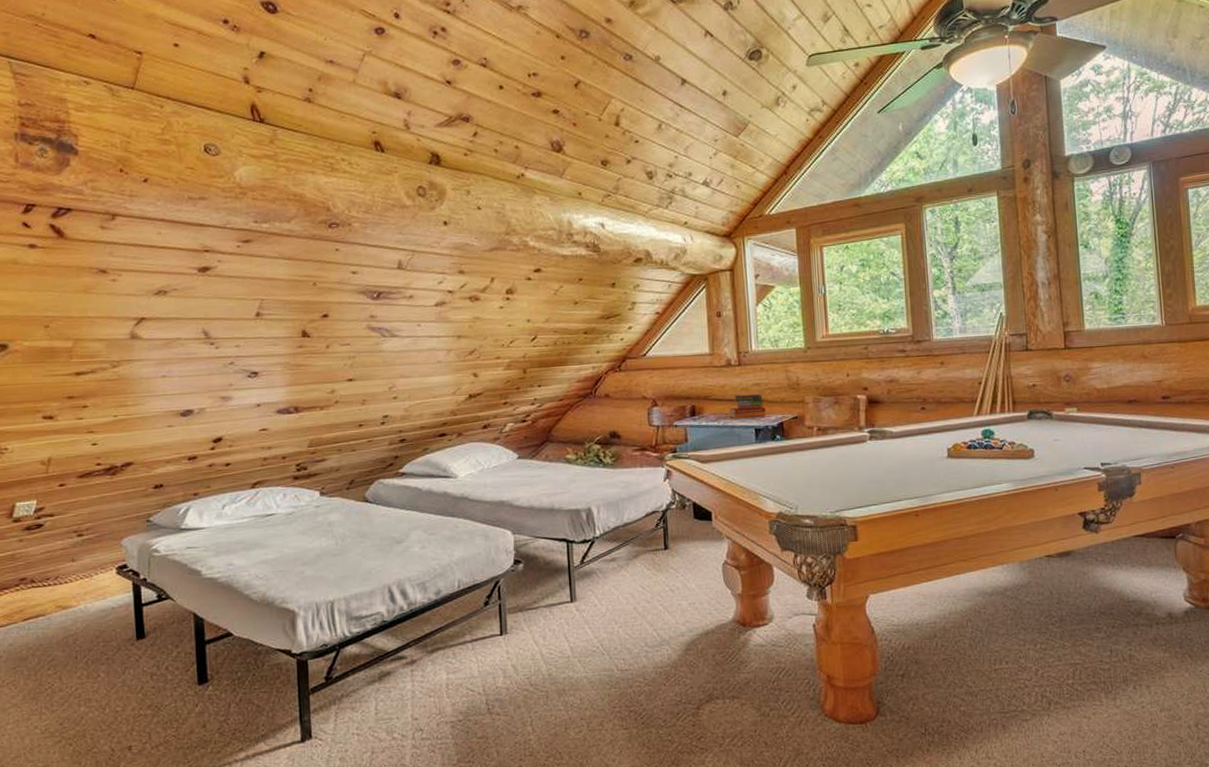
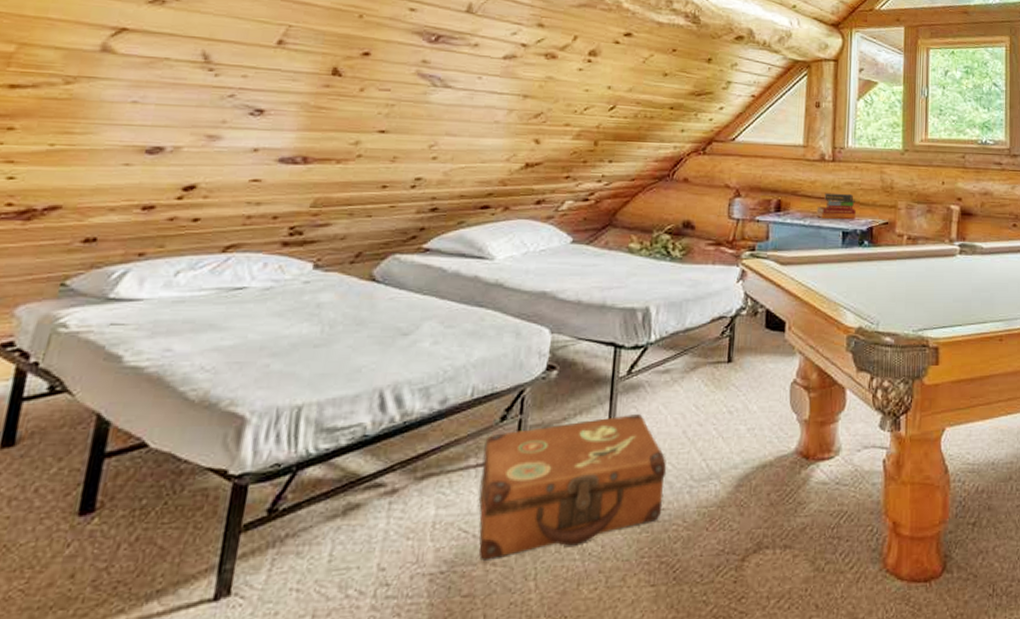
suitcase: none [475,595,625,712] -> present [479,413,667,561]

